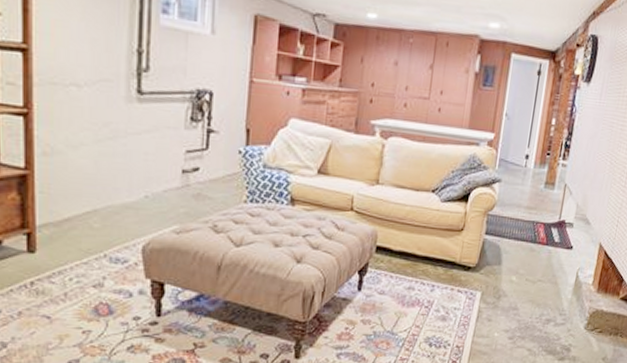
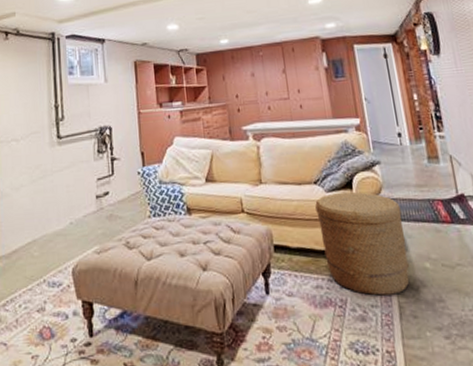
basket: none [424,203,507,301] -> present [315,191,410,296]

